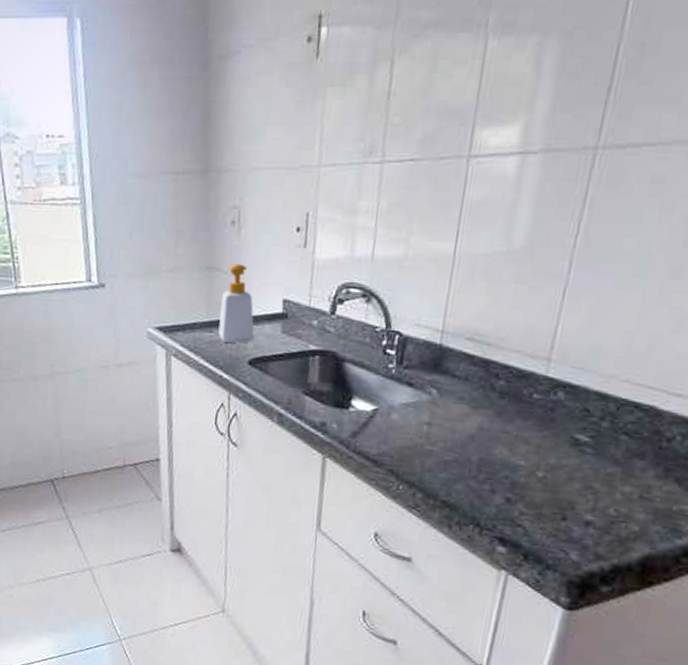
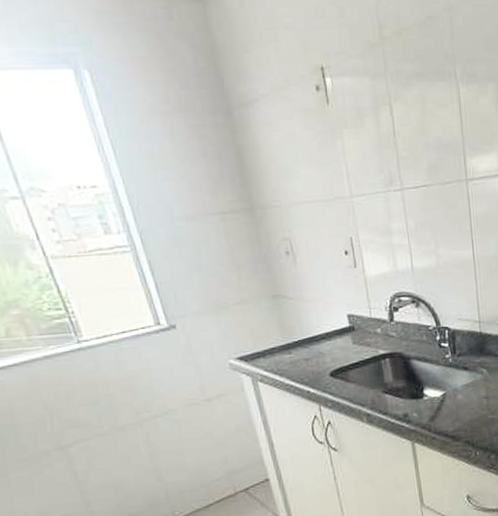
soap bottle: present [218,264,255,344] -> none [292,289,330,362]

